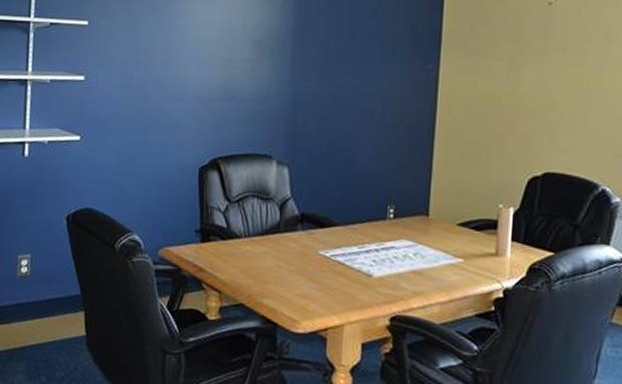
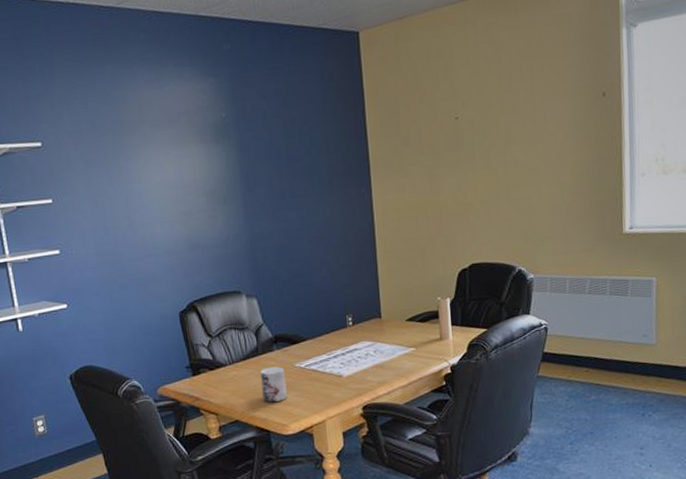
mug: none [276,249,306,292] -> present [260,366,287,402]

